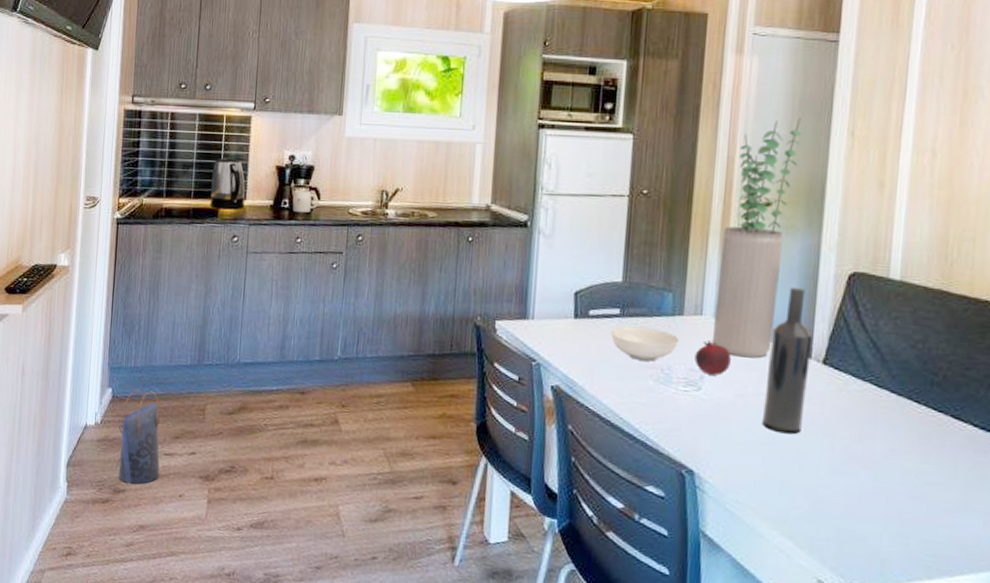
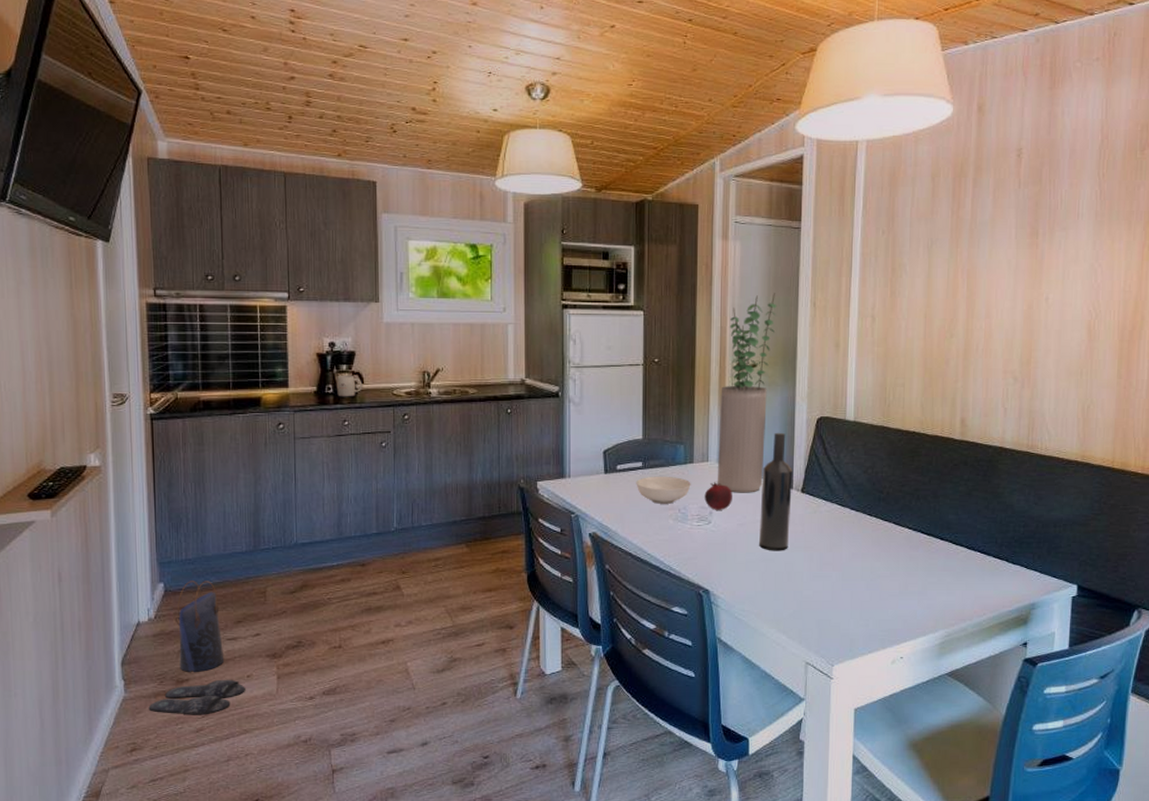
slippers: none [86,495,176,530] -> present [148,679,245,715]
kettle: present [210,157,245,210] -> none [250,347,288,398]

